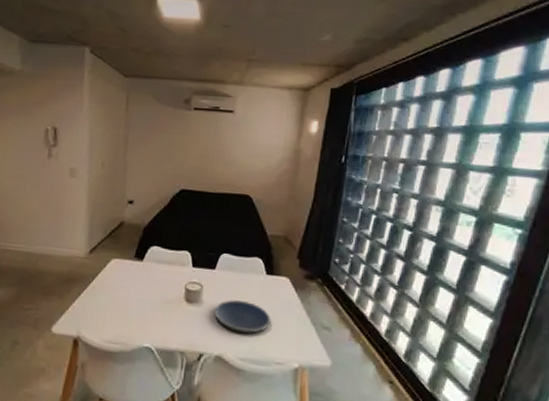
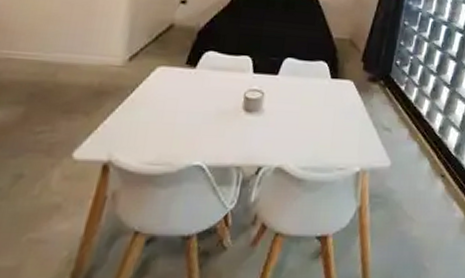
plate: present [214,300,271,333] -> none [275,106,334,140]

